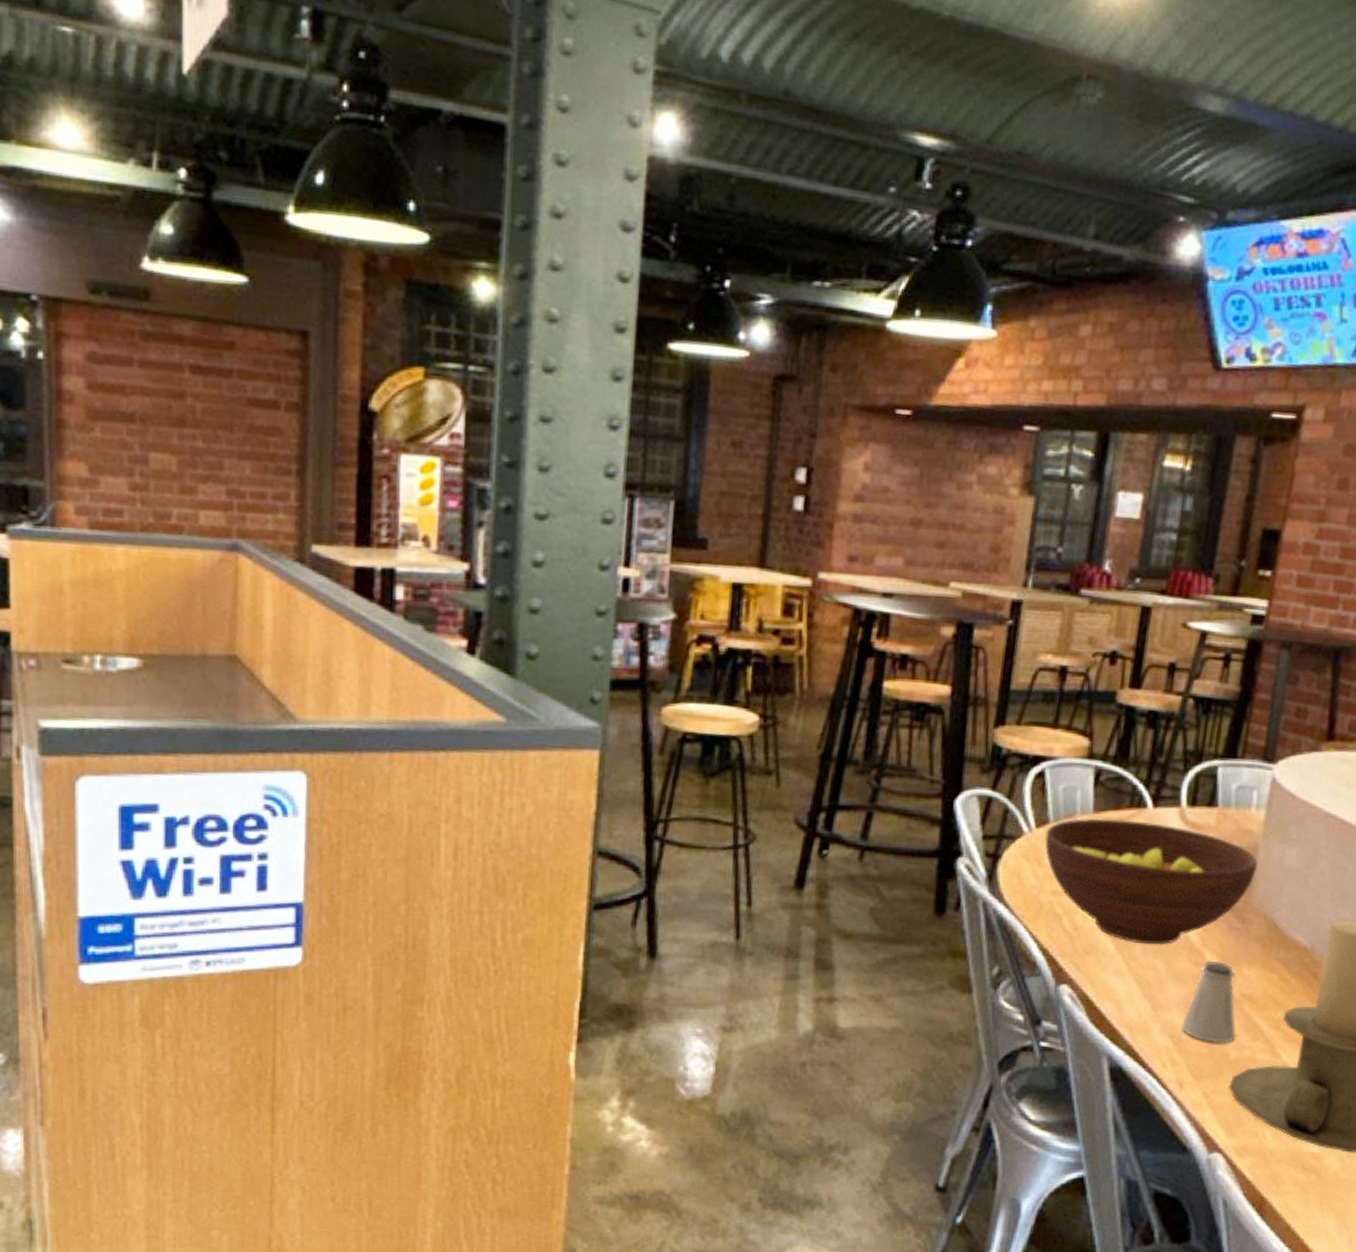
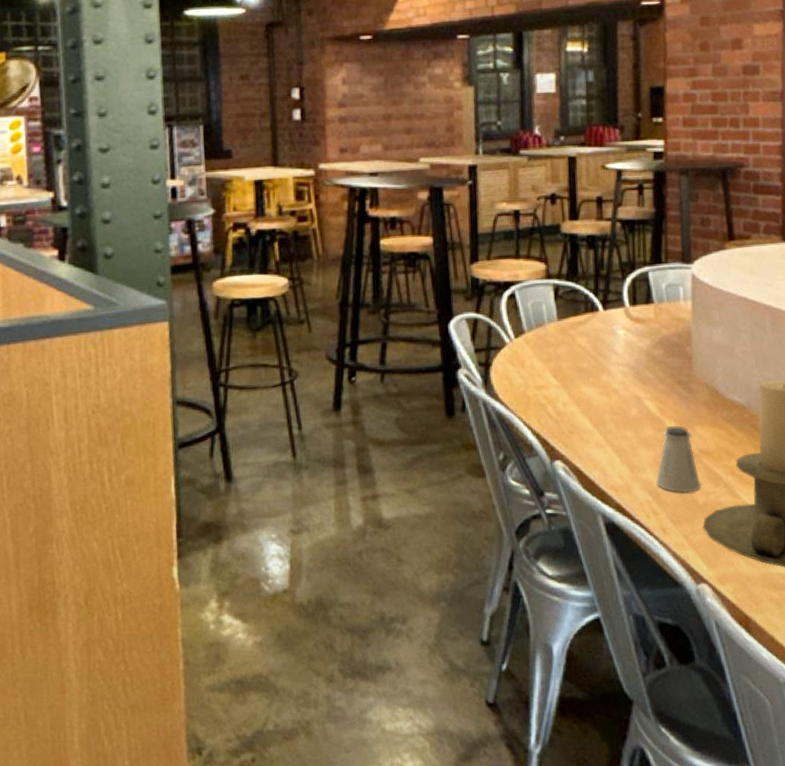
fruit bowl: present [1045,818,1258,945] -> none [523,322,694,420]

